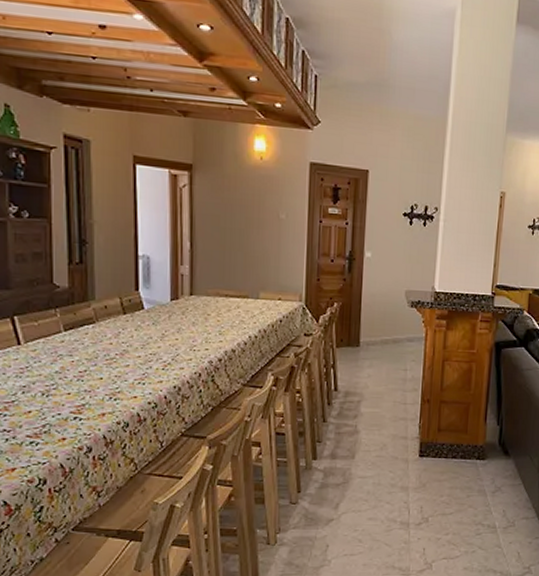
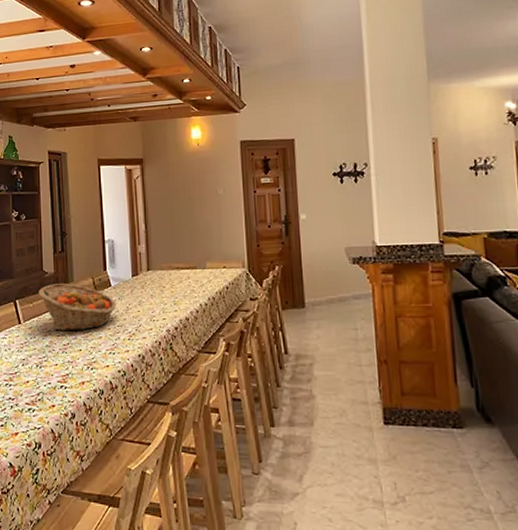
fruit basket: none [46,300,149,357] -> present [38,283,116,331]

